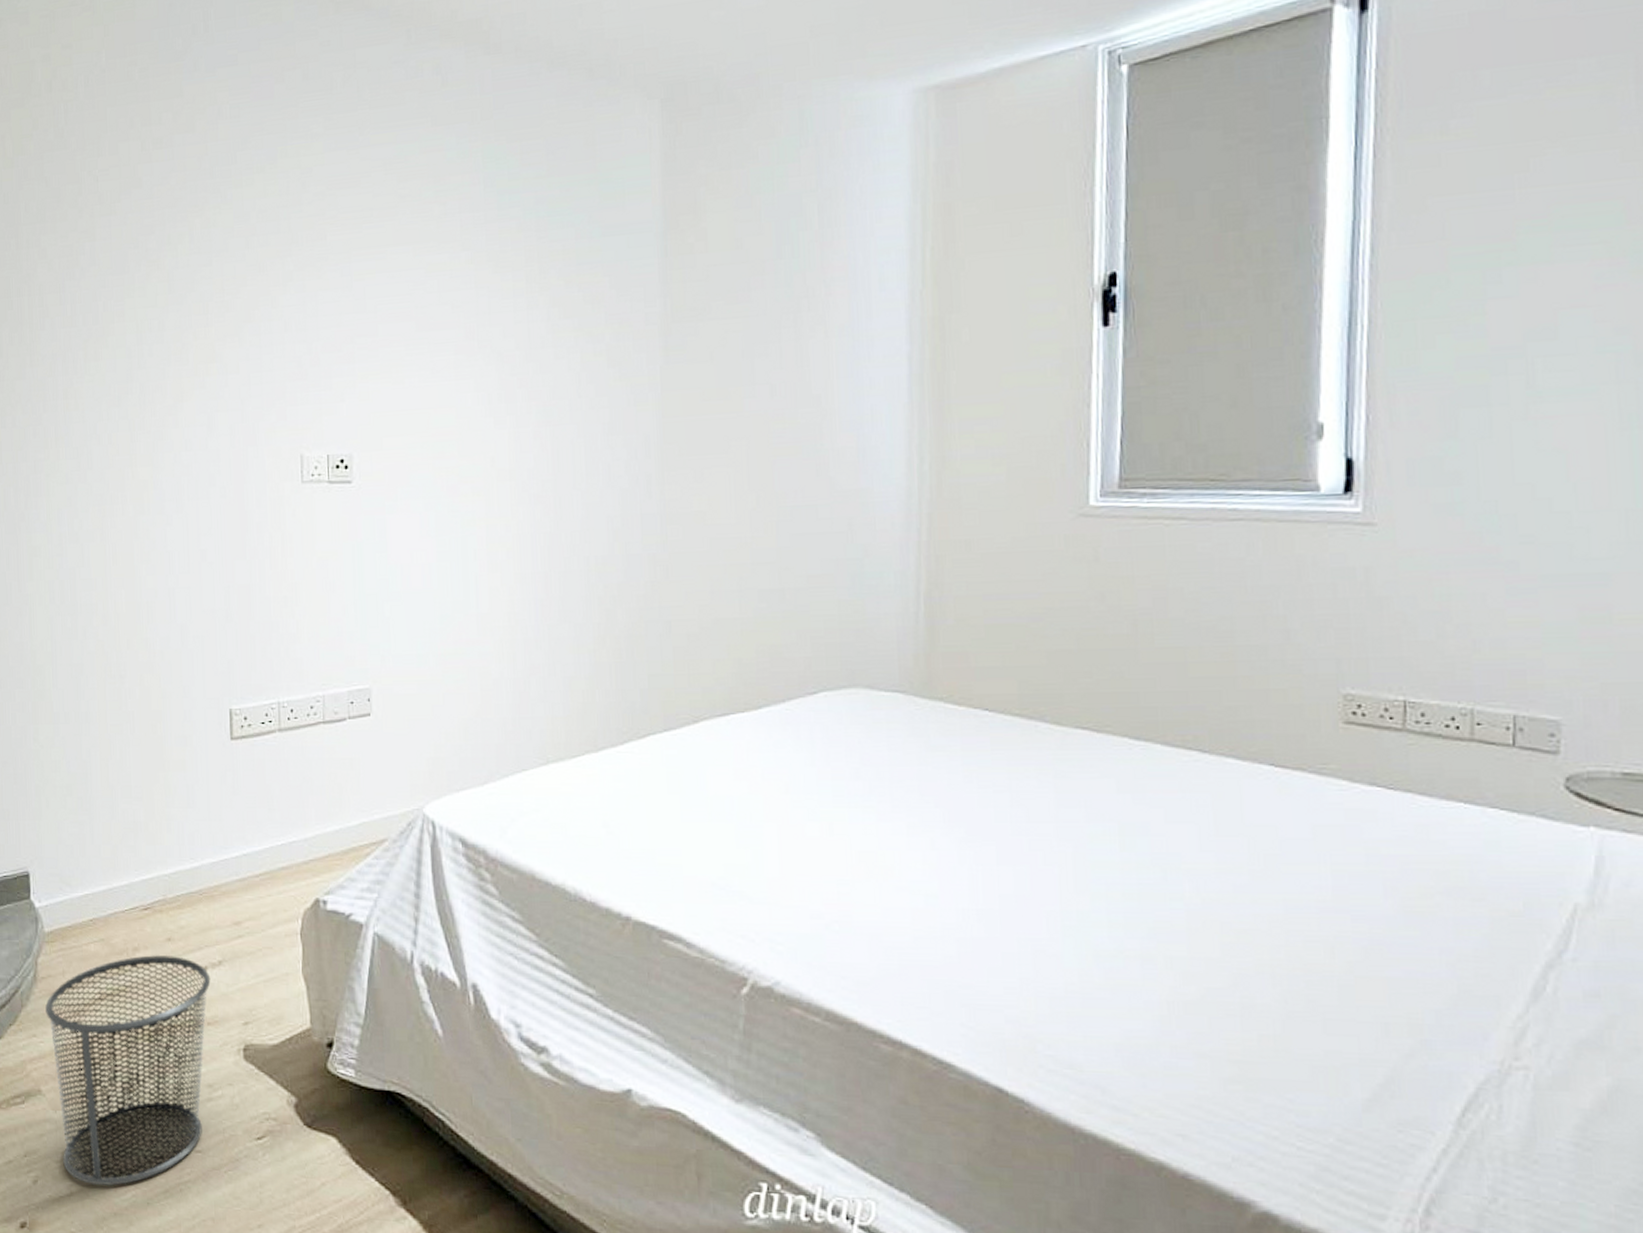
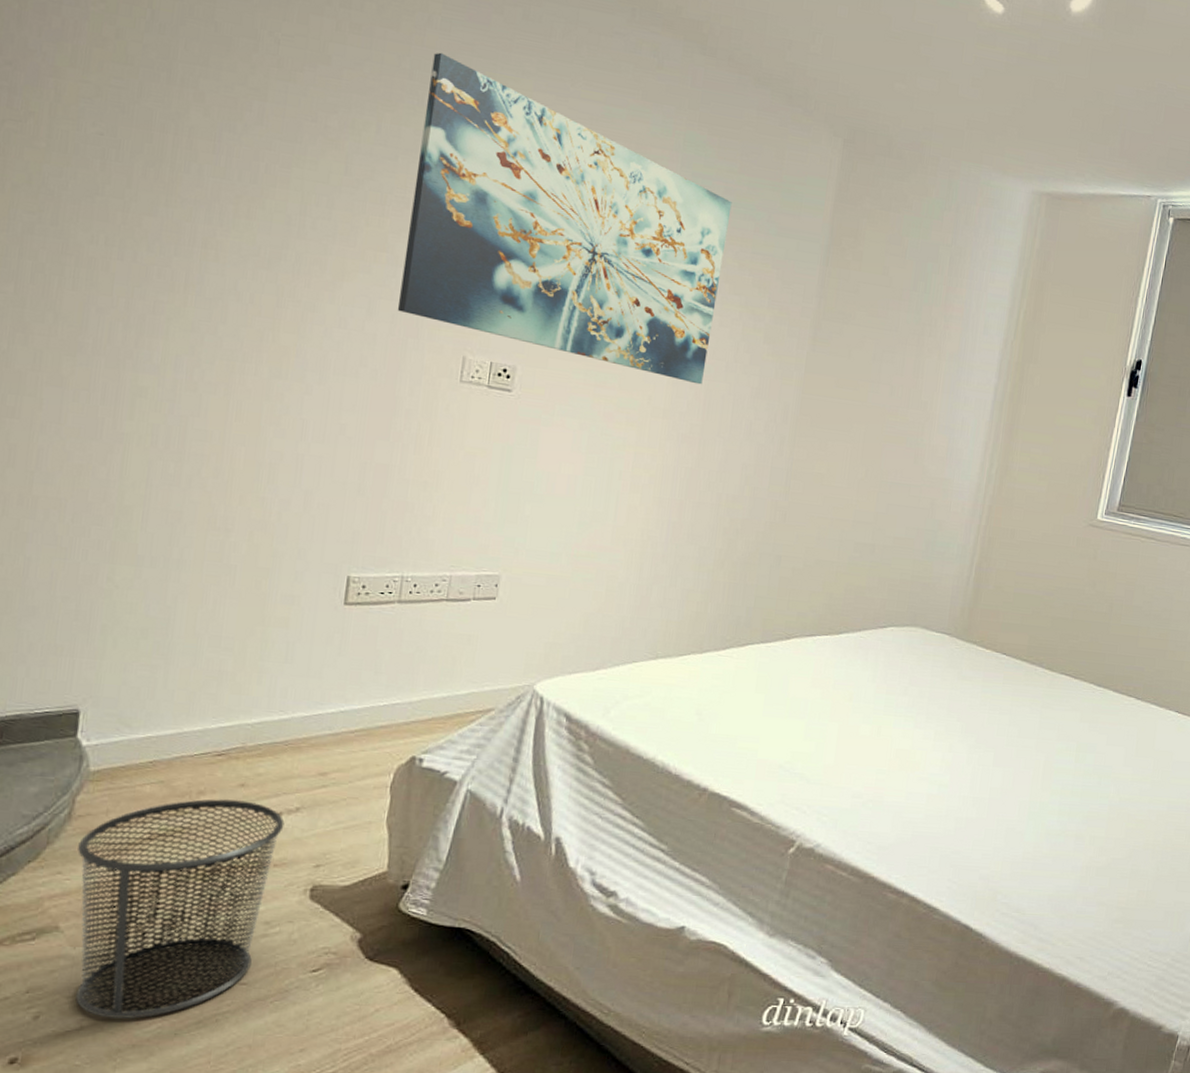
wall art: none [228,141,547,433] -> present [397,52,732,385]

